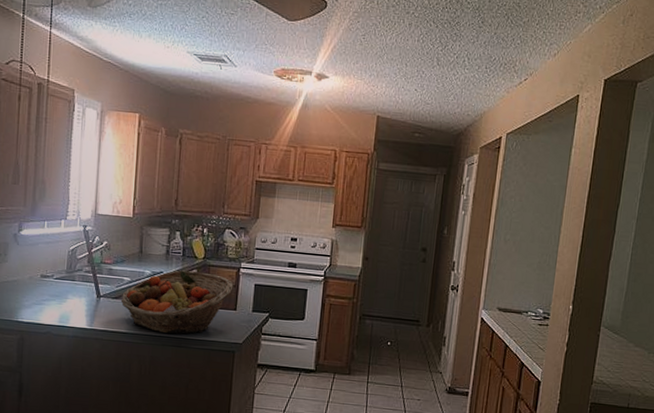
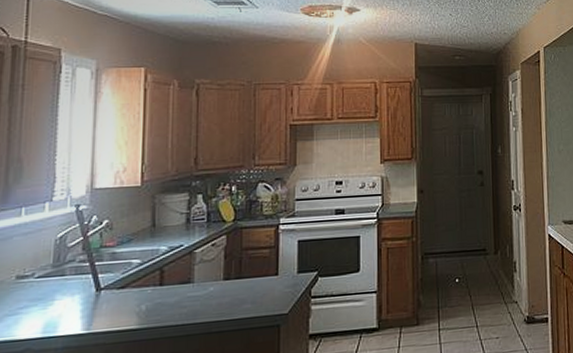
fruit basket: present [120,270,234,334] -> none [128,237,272,320]

